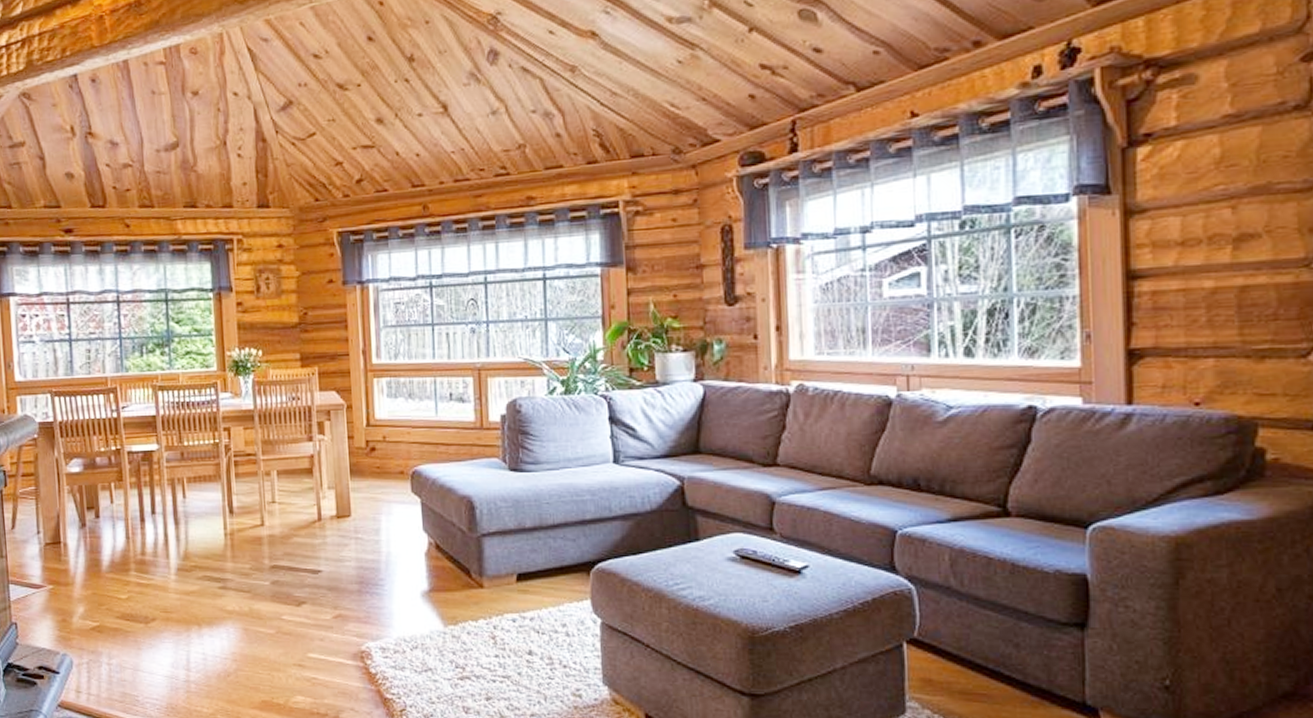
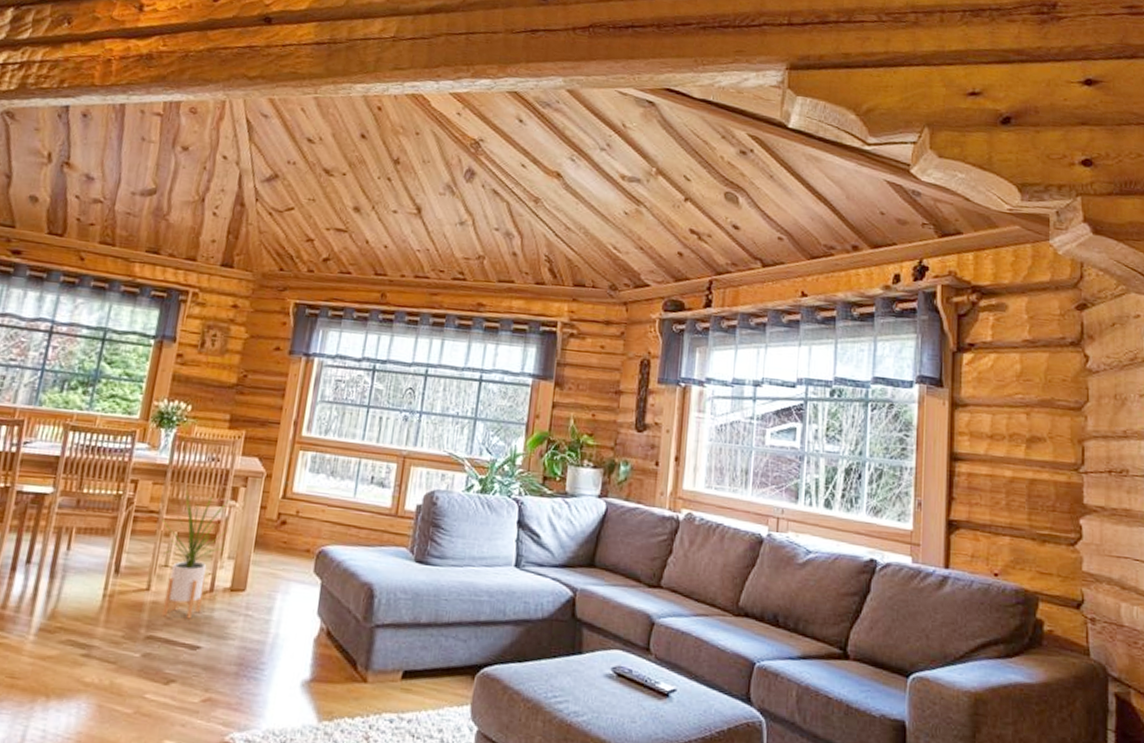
house plant: none [260,430,323,547] -> present [161,489,230,619]

